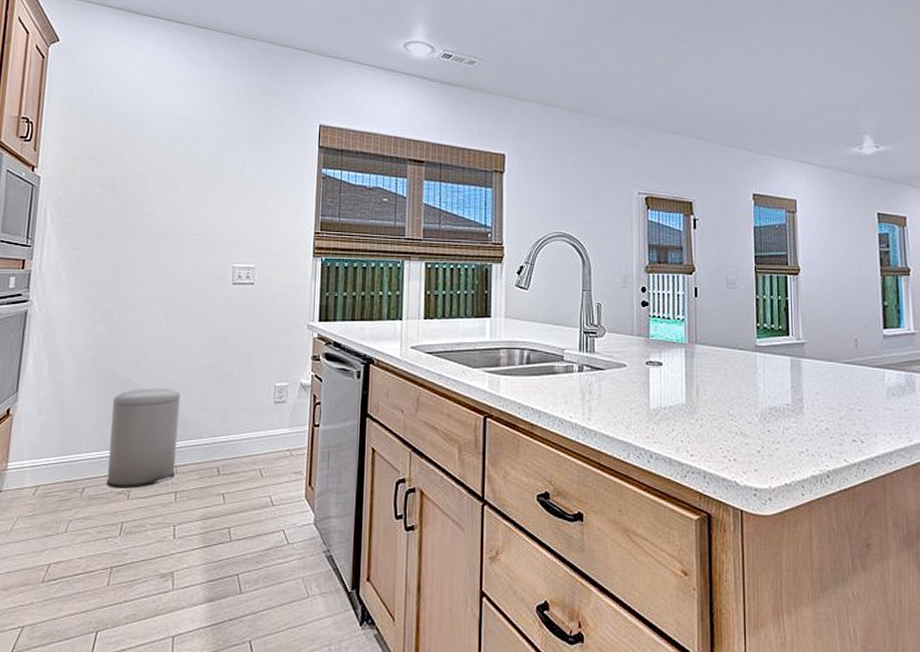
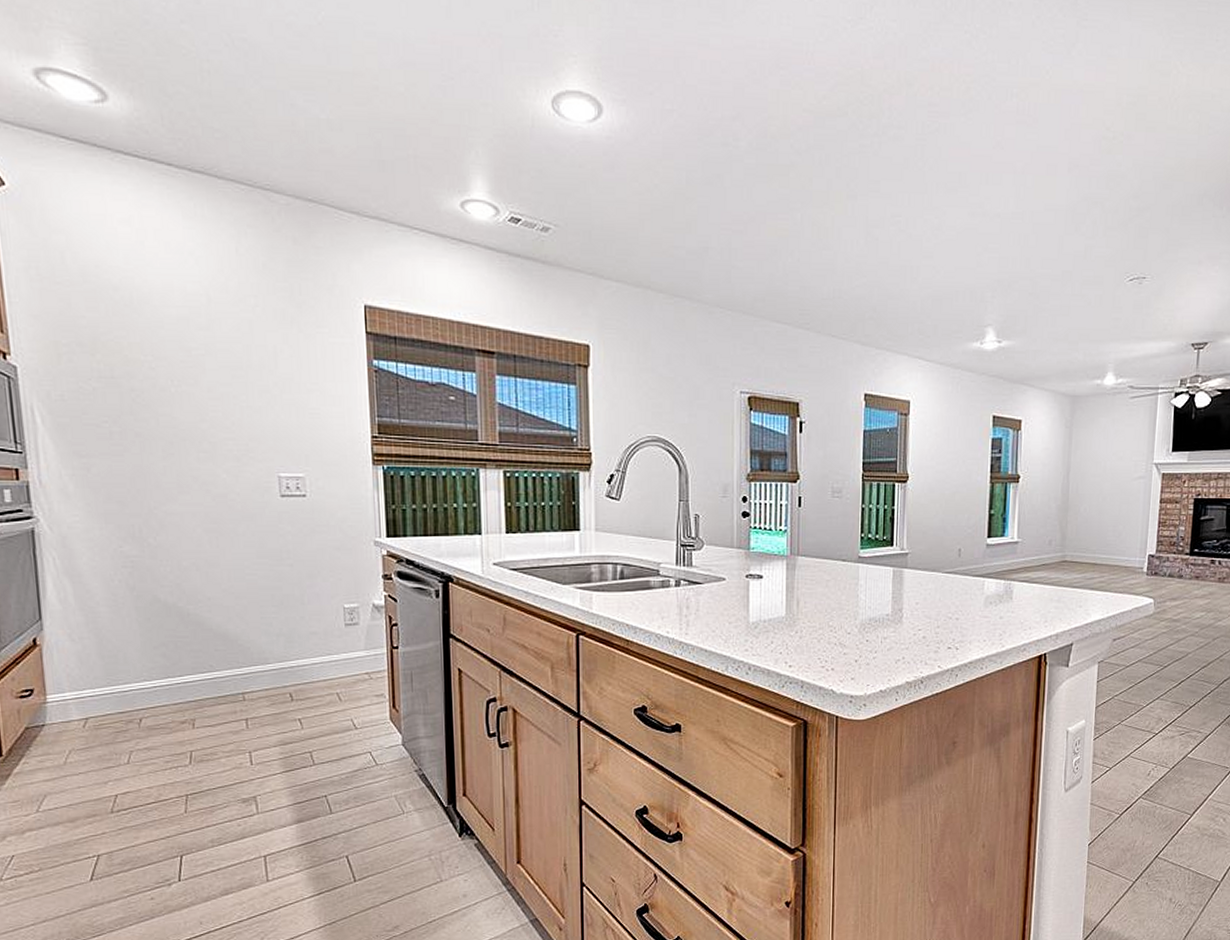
pedal bin: present [107,388,181,489] -> none [157,613,242,718]

